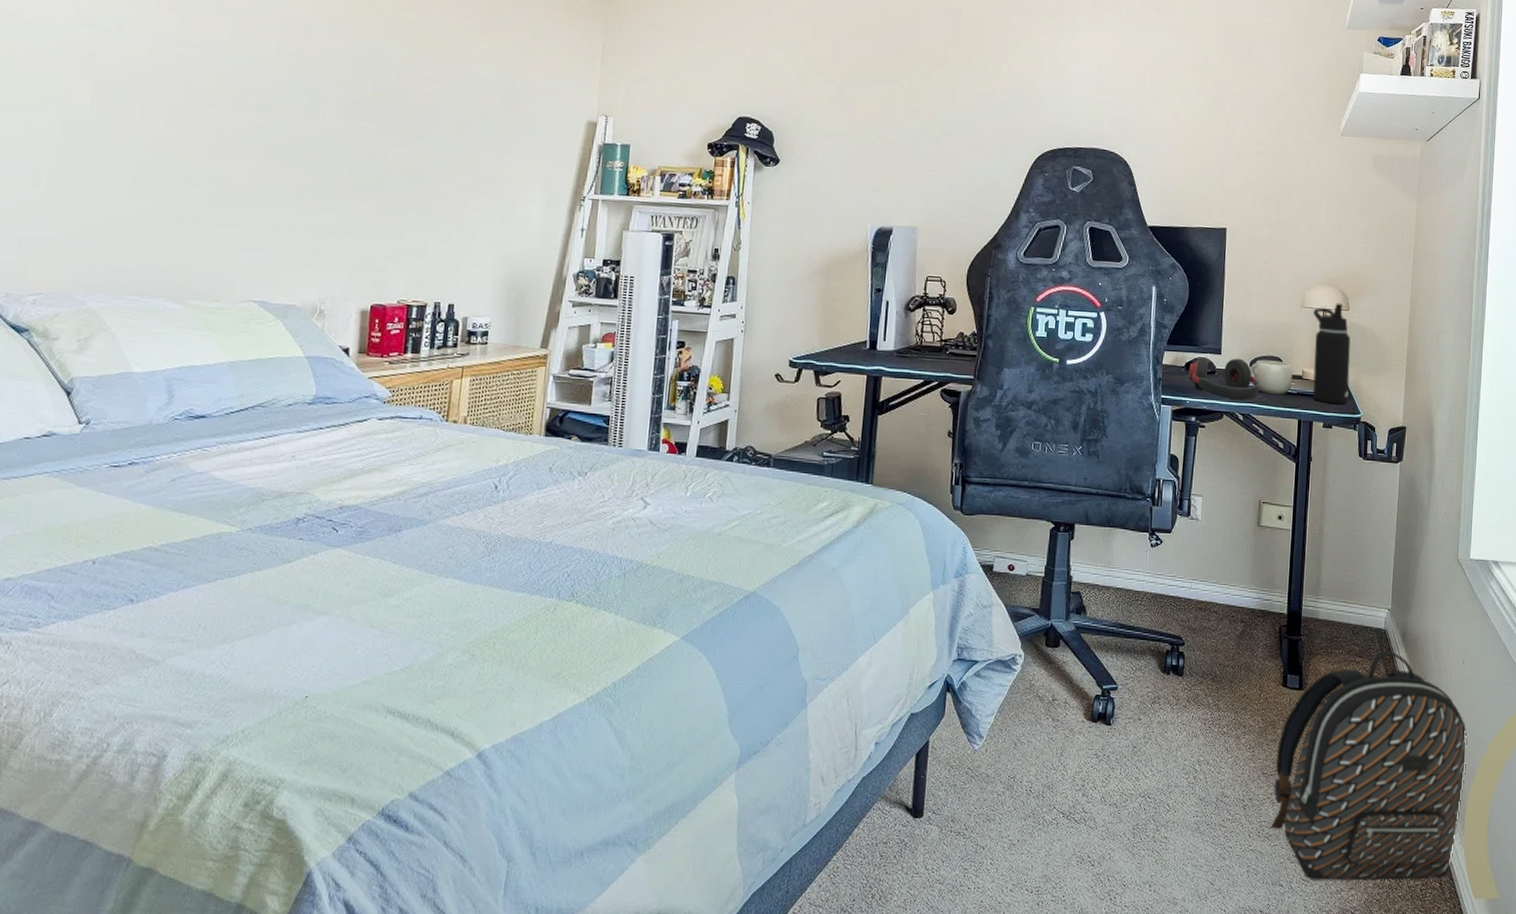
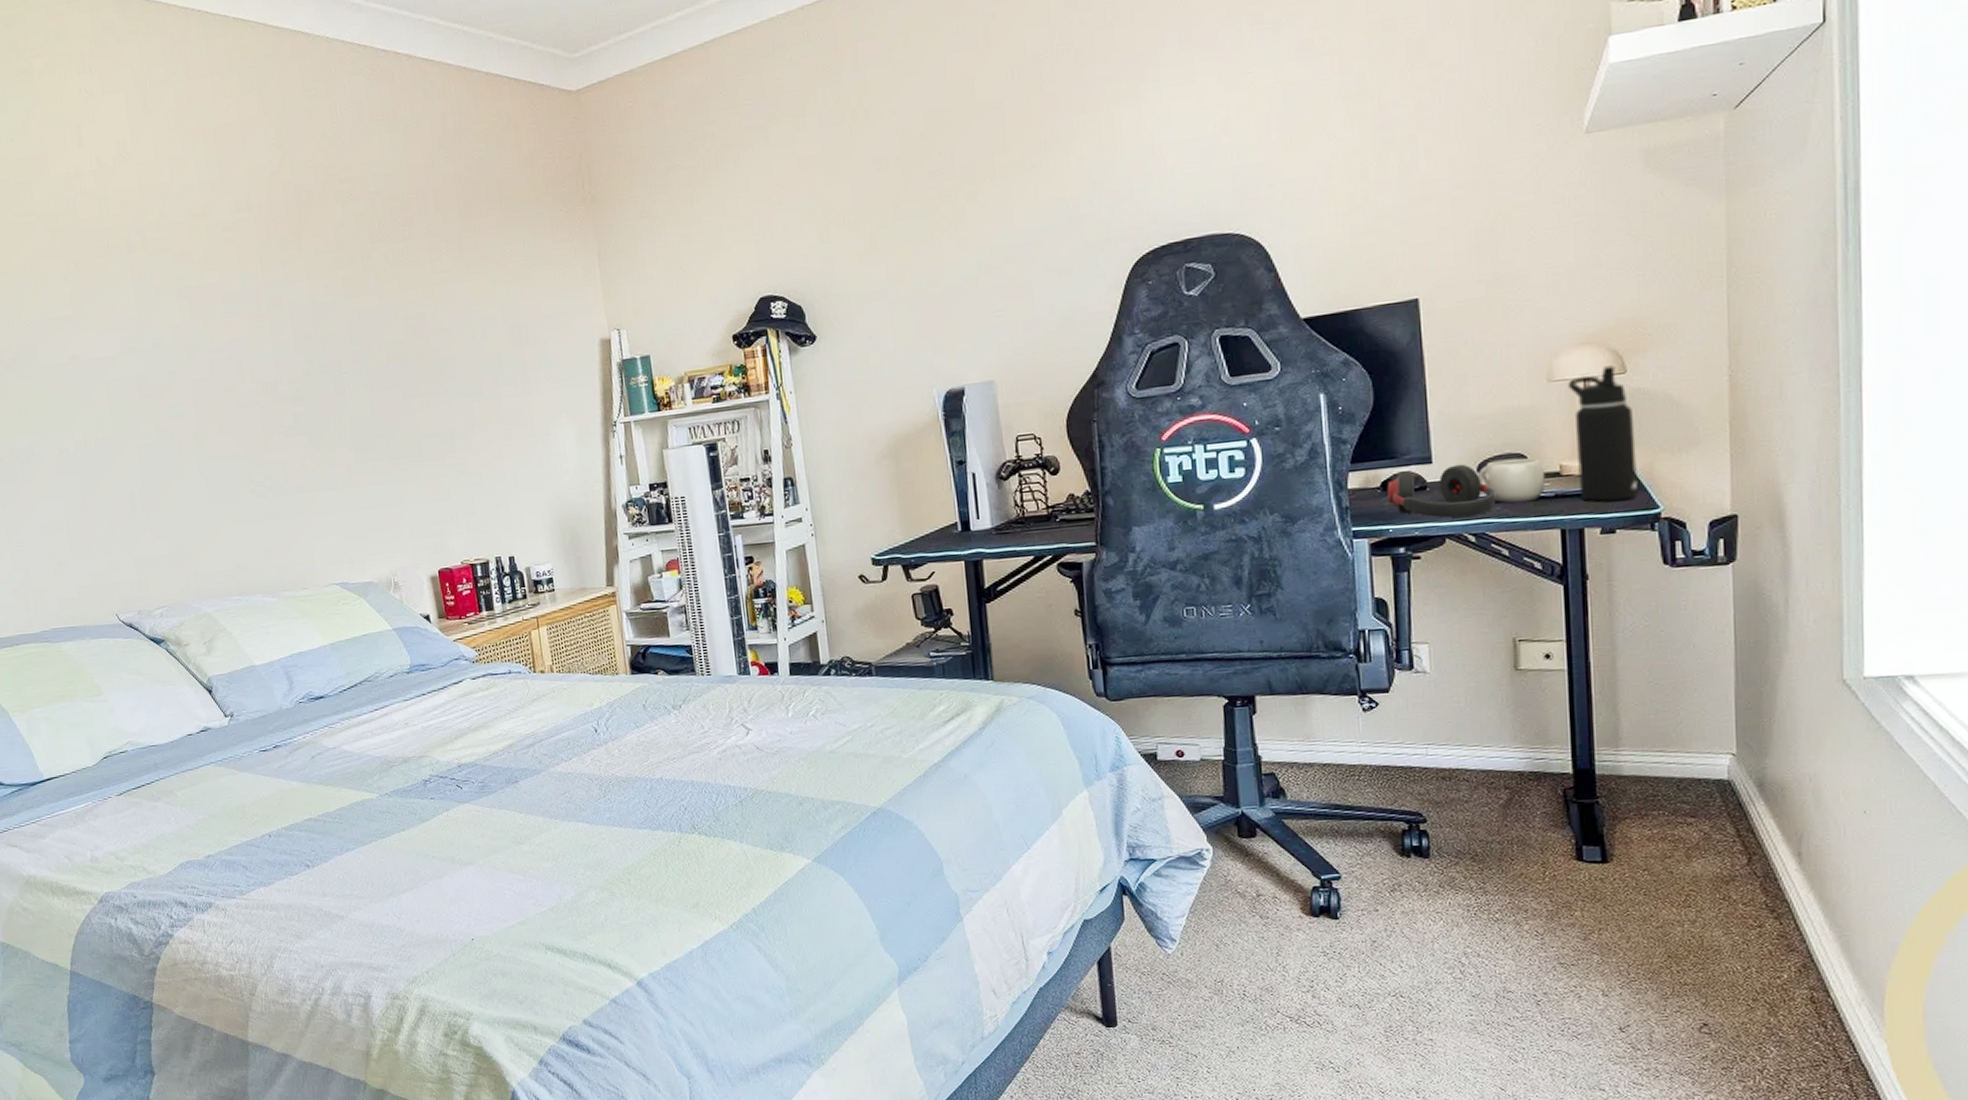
backpack: present [1269,651,1467,880] -> none [1577,806,1881,1084]

